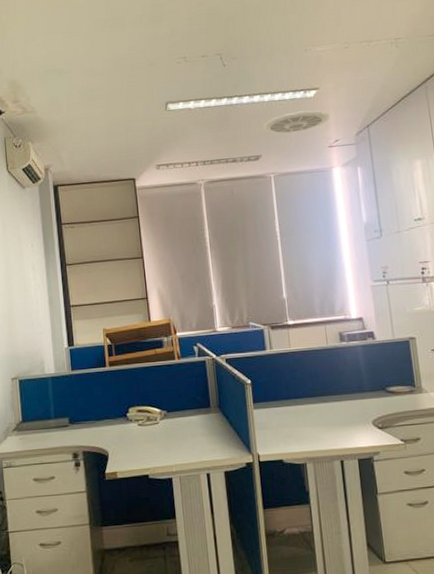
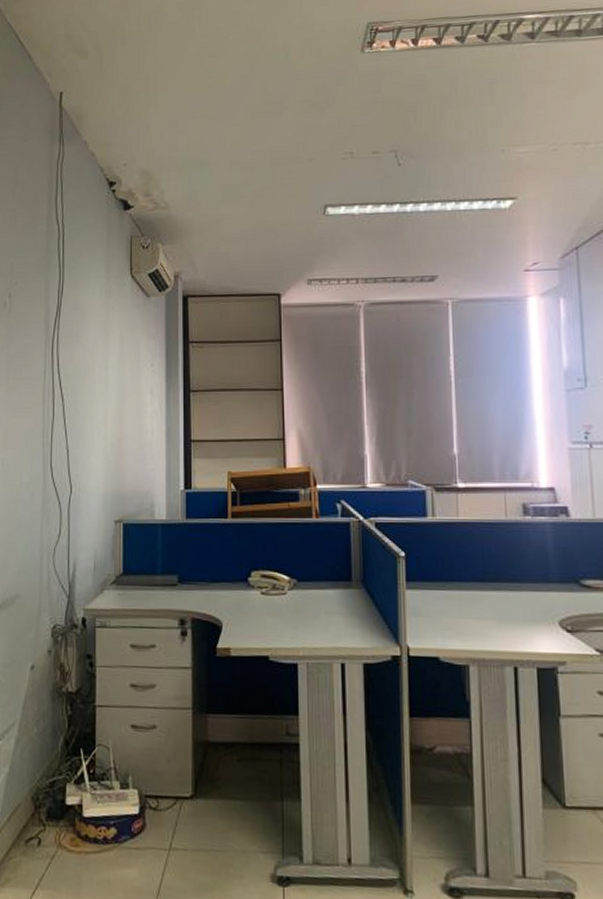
ceiling vent: present [262,110,330,134] -> none [441,224,529,251]

